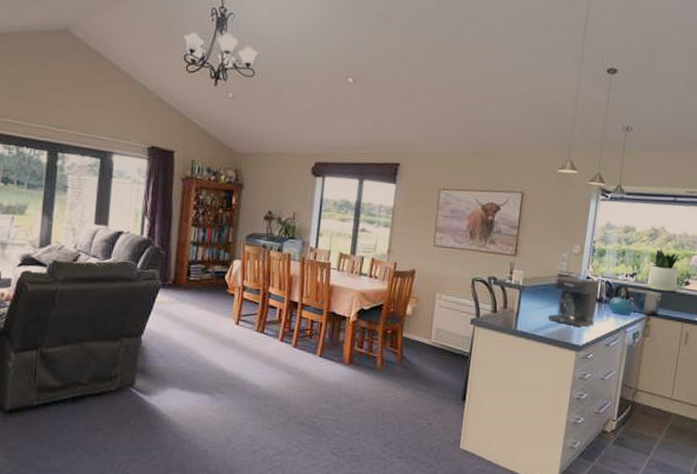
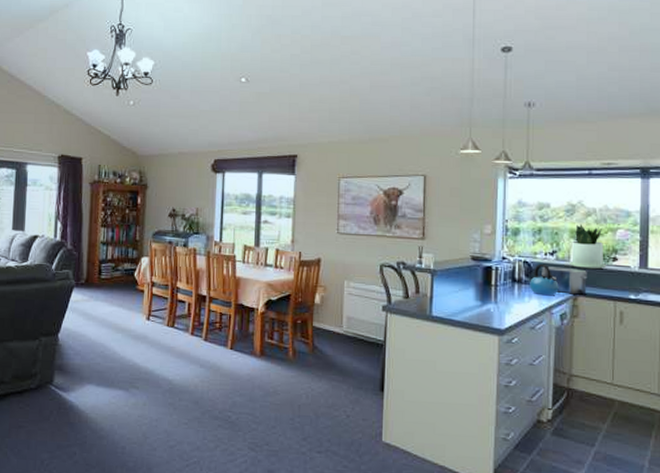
coffee maker: present [548,276,598,327] -> none [465,257,515,309]

